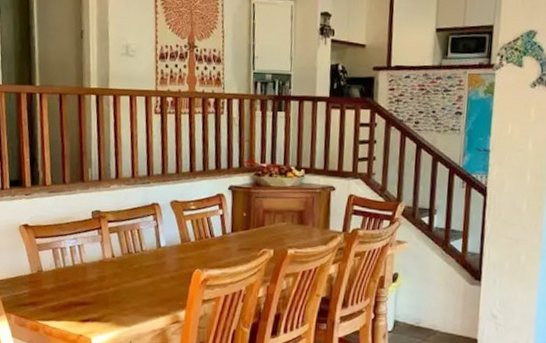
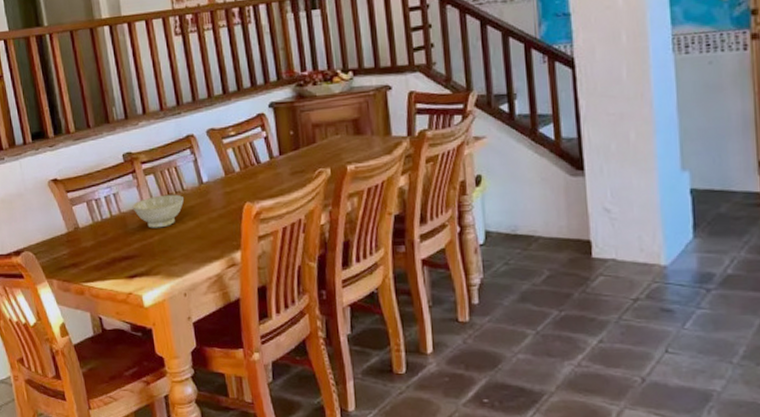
bowl: none [94,252,141,281] -> present [132,194,184,228]

